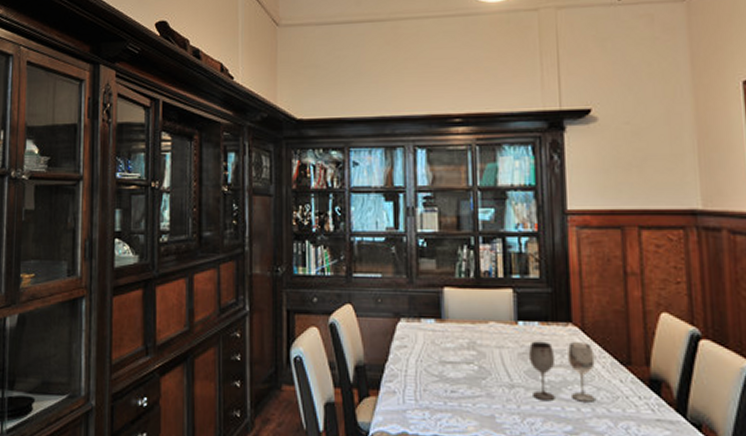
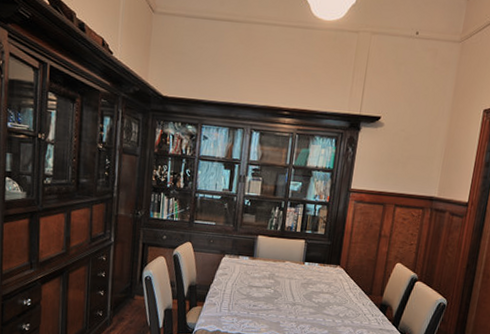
wineglass: present [528,341,595,402] -> none [306,276,350,317]

